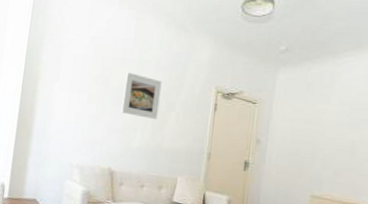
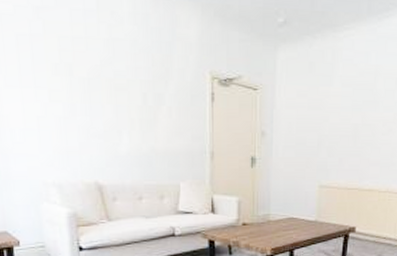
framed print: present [121,72,162,119] -> none [94,56,146,117]

